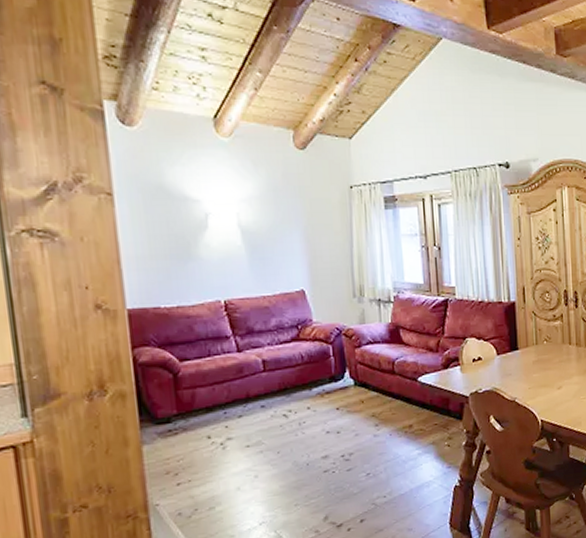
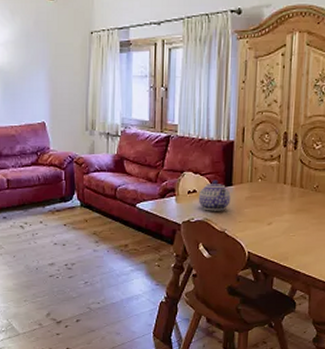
teapot: none [484,345,518,379] -> present [198,180,231,211]

